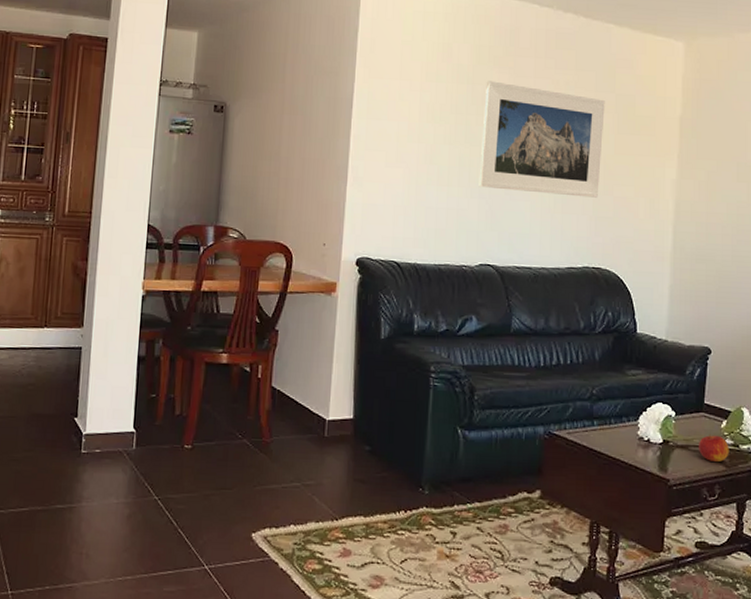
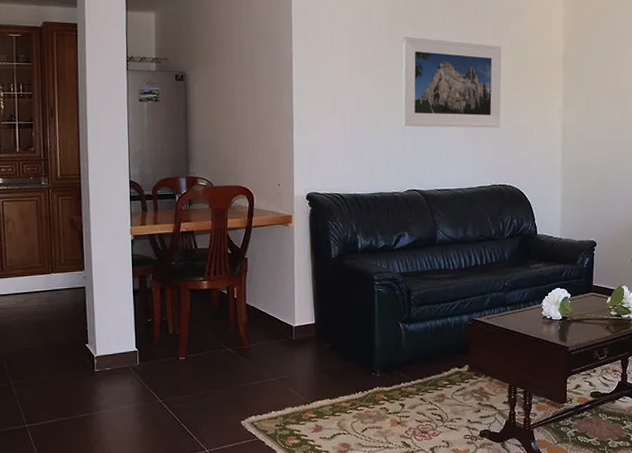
apple: present [698,435,729,462] -> none [589,309,614,330]

